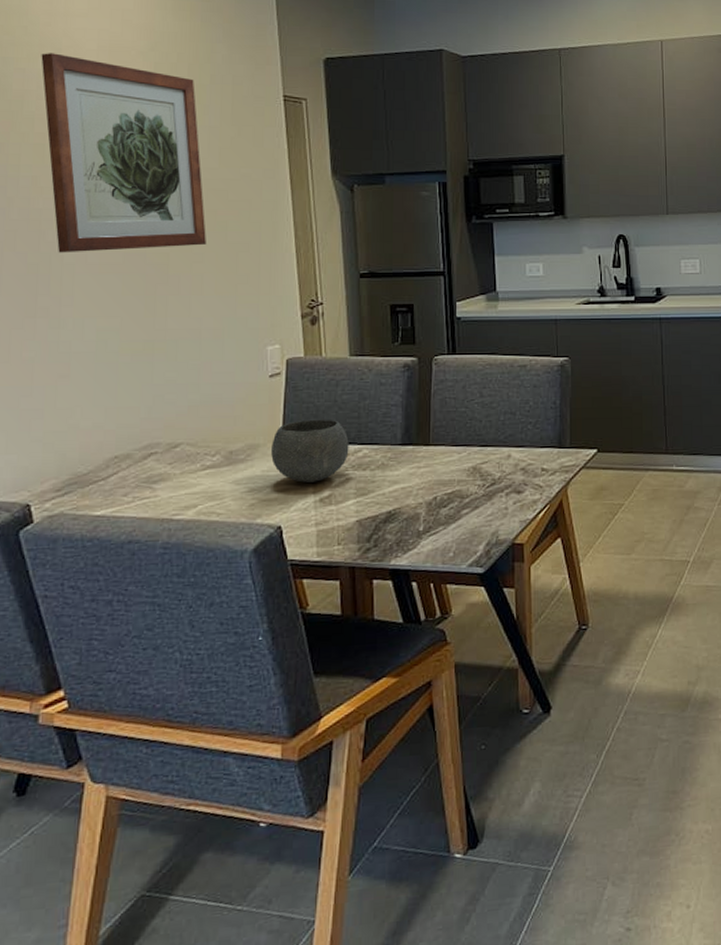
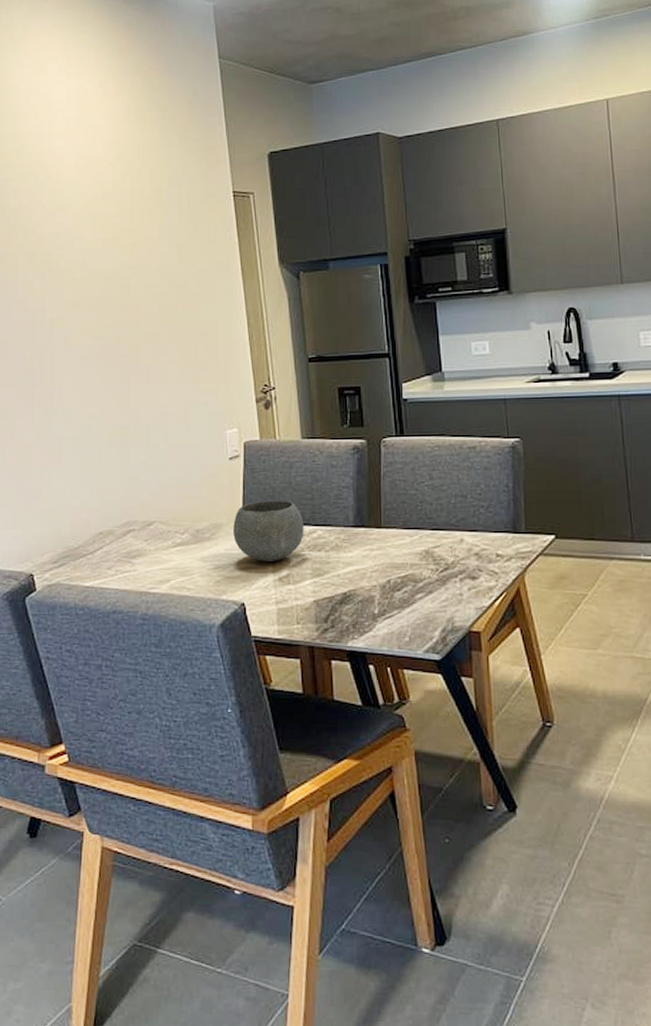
wall art: present [41,53,206,253] -> none [31,171,170,349]

